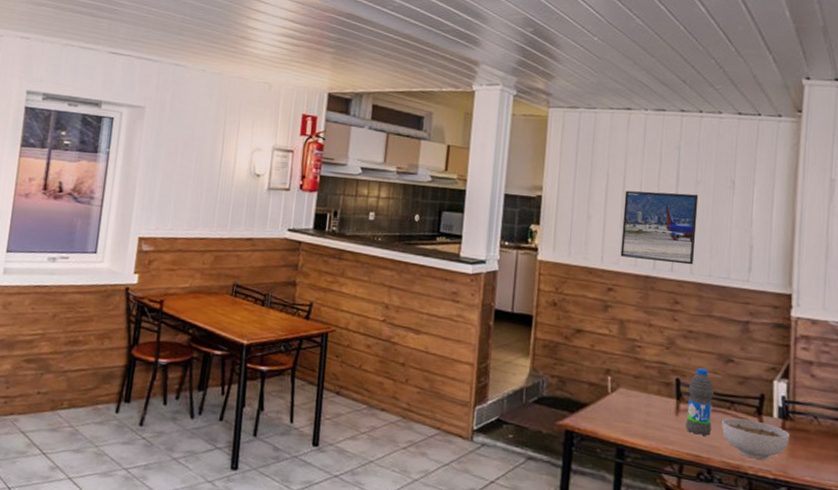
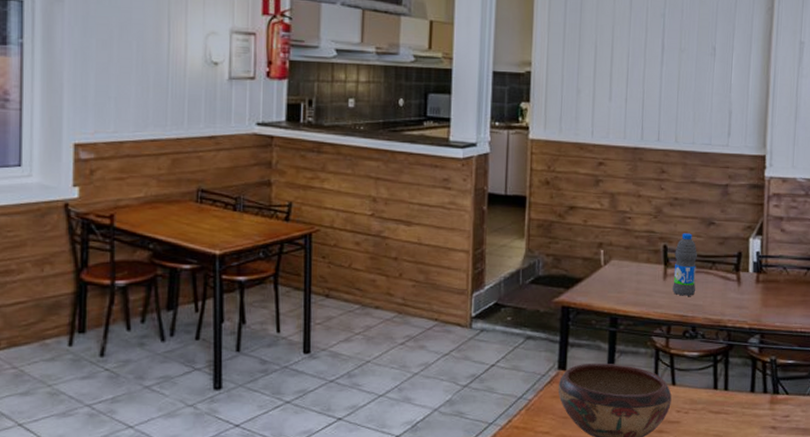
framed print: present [620,190,699,265] -> none [610,61,683,134]
bowl: present [722,417,789,460] -> none [704,277,763,312]

